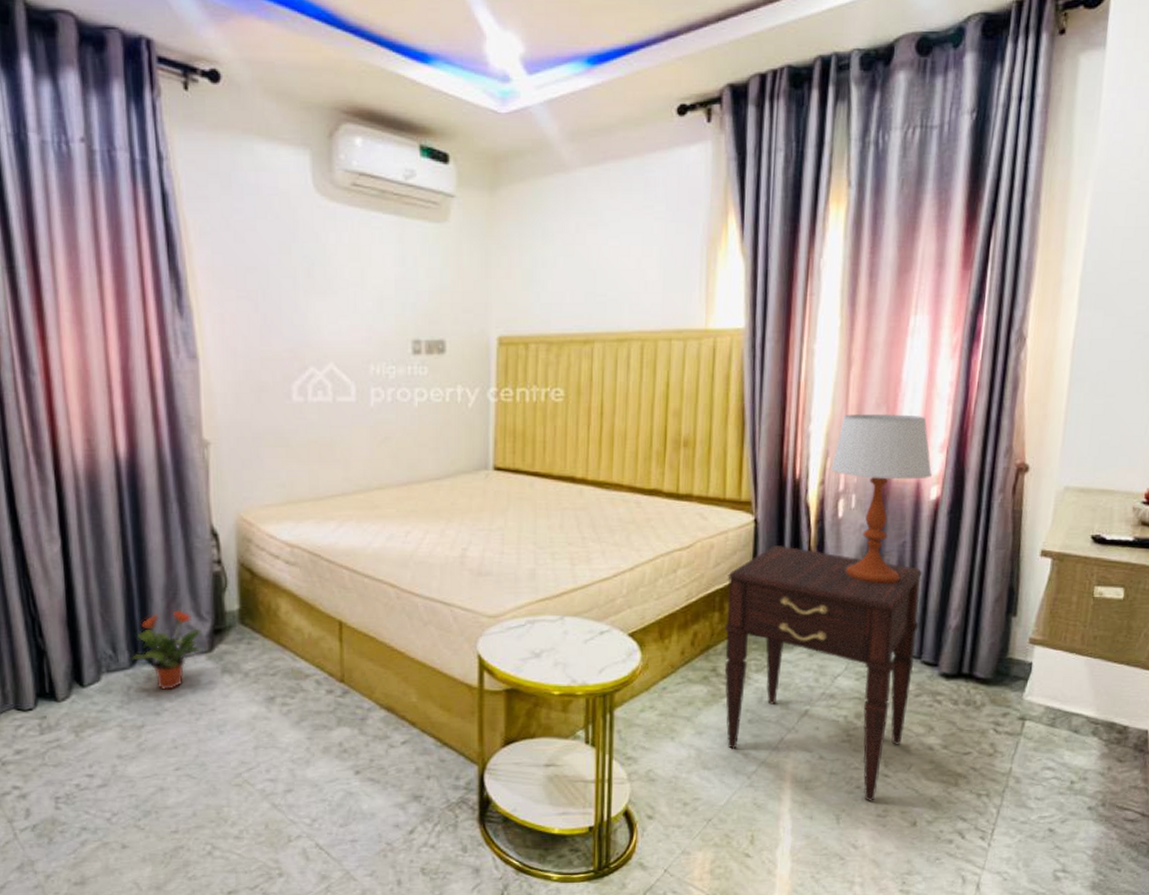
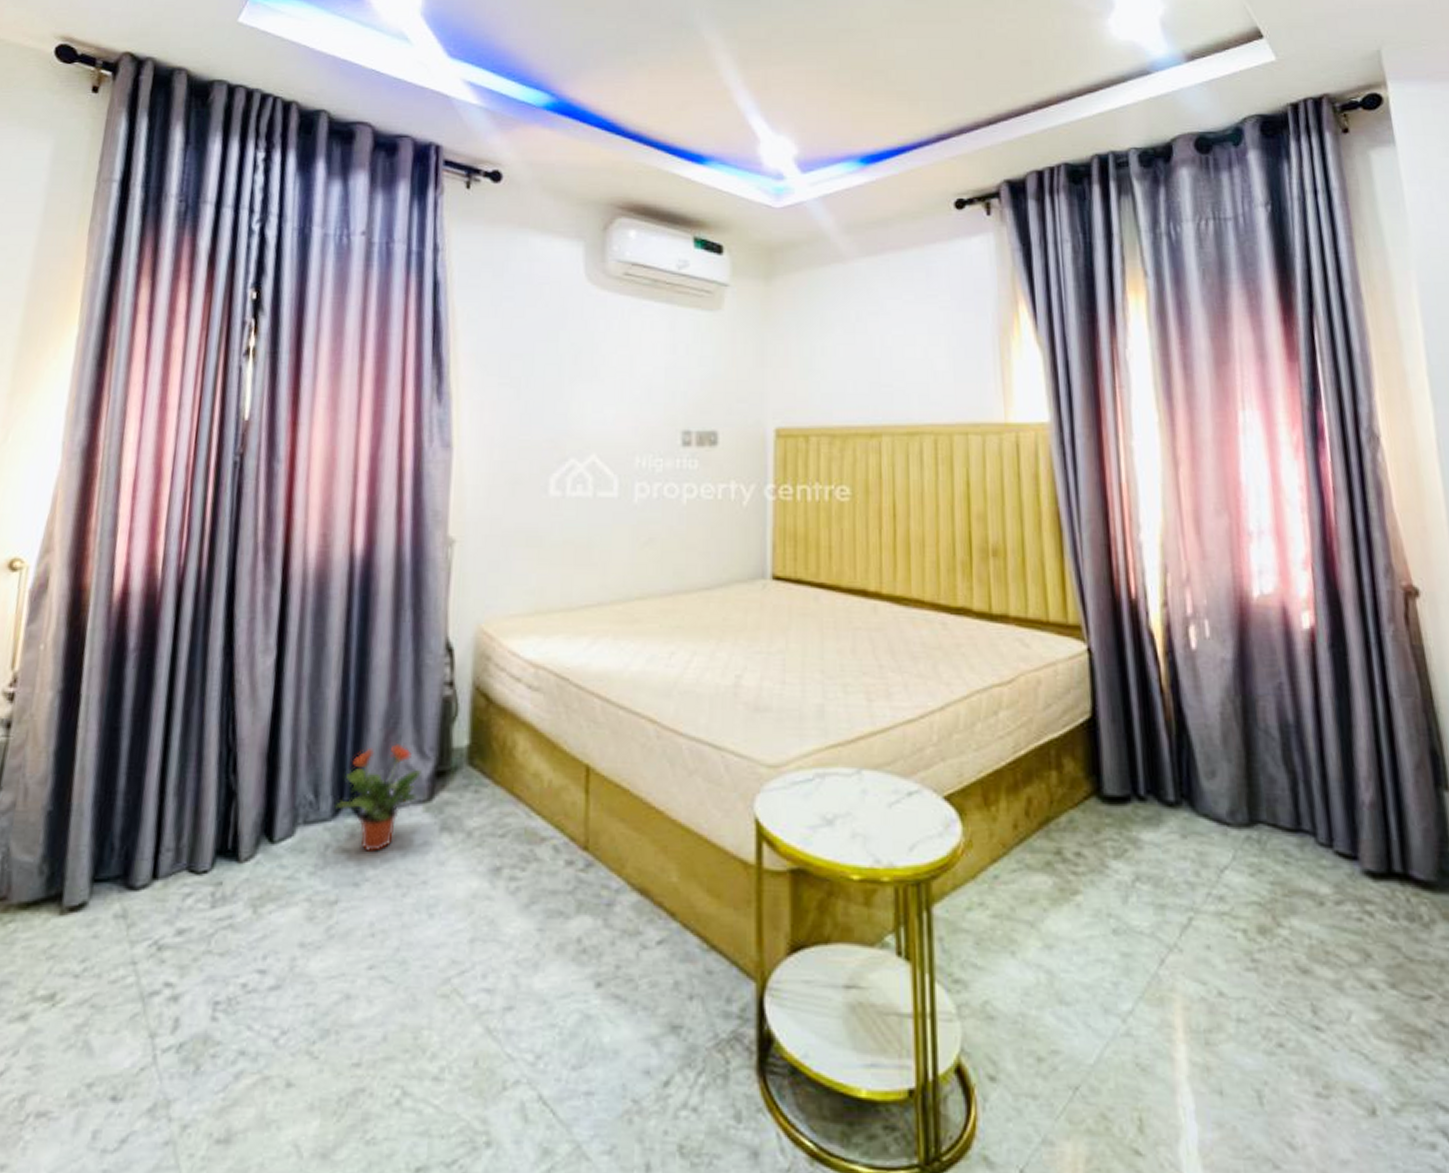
nightstand: present [724,546,923,802] -> none [1062,683,1330,1072]
table lamp: present [831,414,933,585] -> none [1173,522,1300,740]

